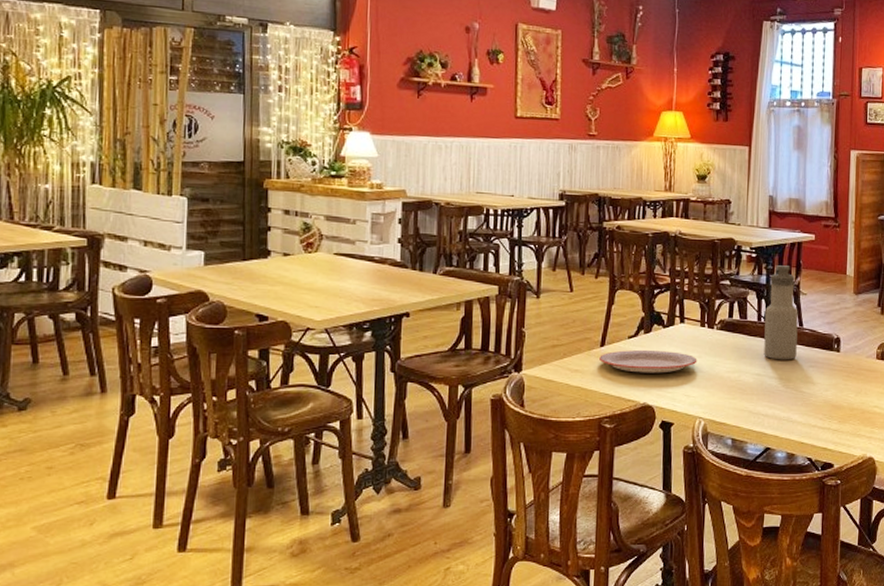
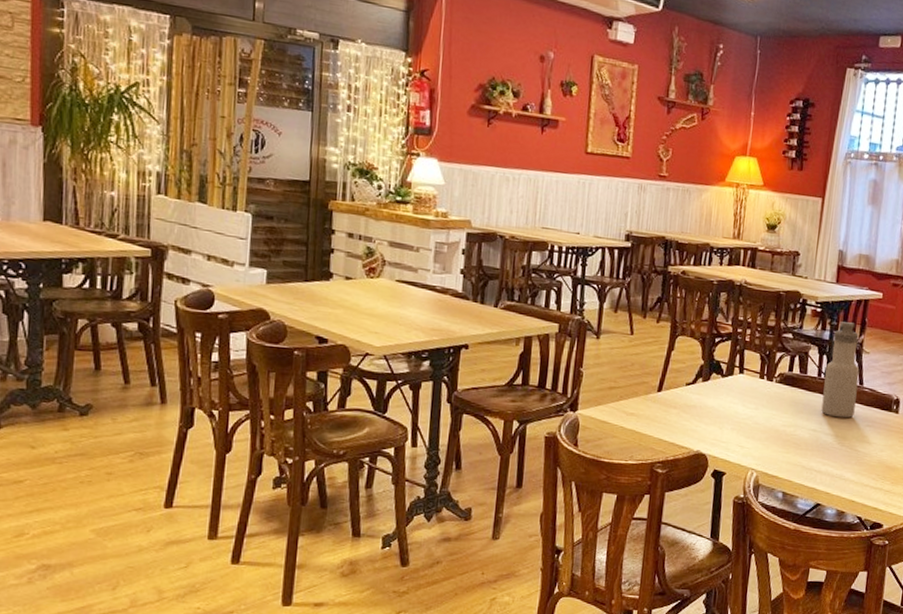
plate: present [599,349,697,373] -> none [655,396,754,423]

